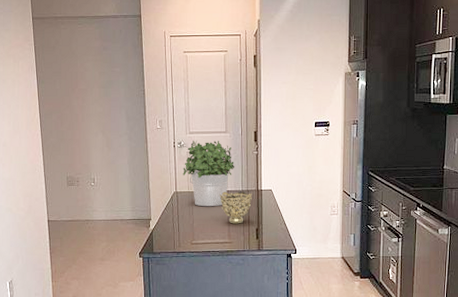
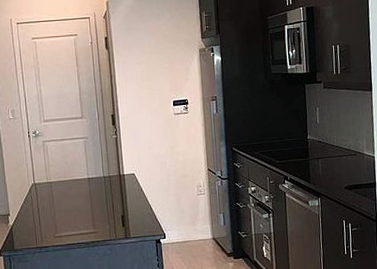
potted plant: present [183,141,235,207] -> none [40,127,95,197]
decorative bowl: present [219,191,253,224] -> none [80,178,116,213]

